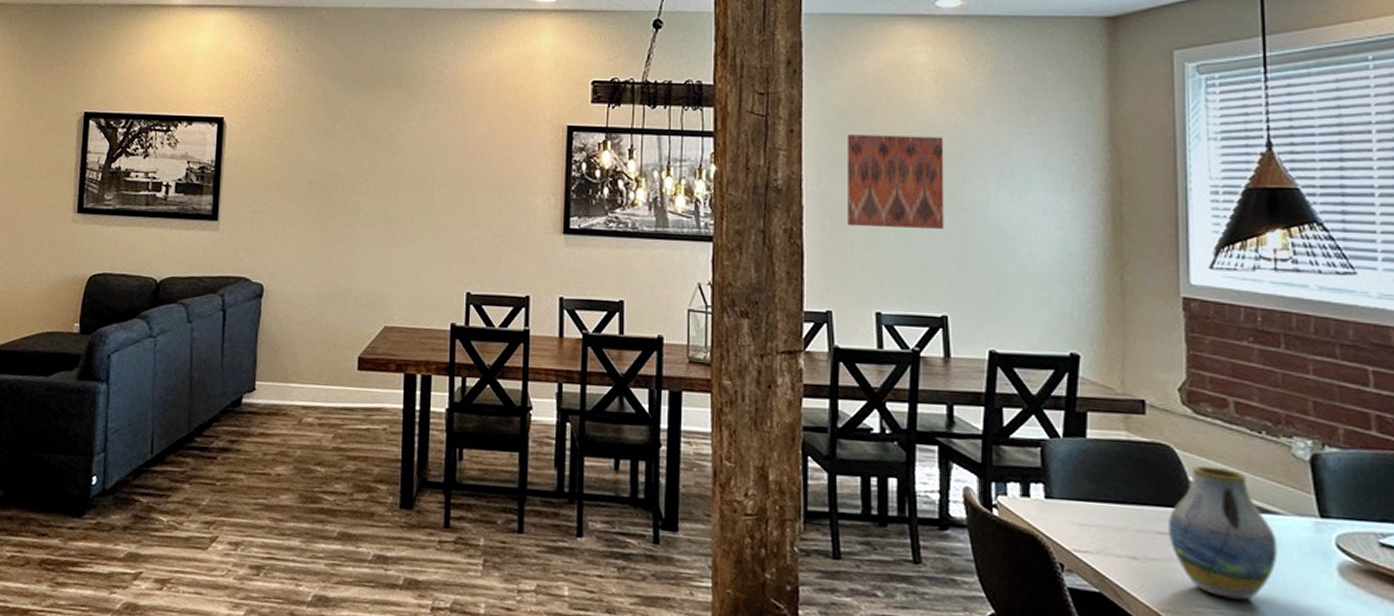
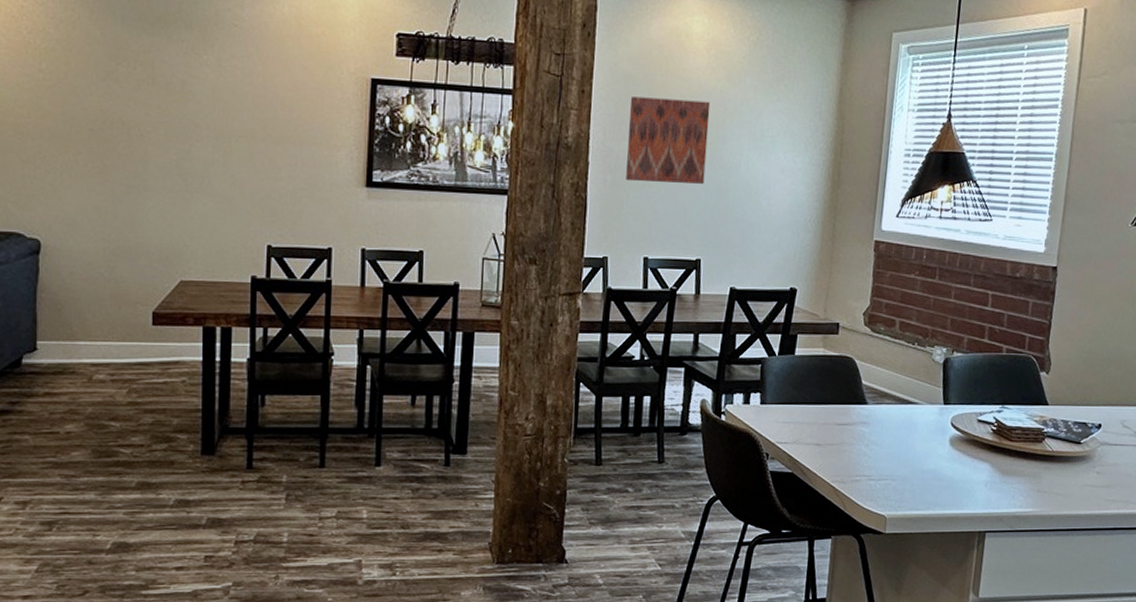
vase: present [1167,465,1278,600] -> none [843,371,914,468]

